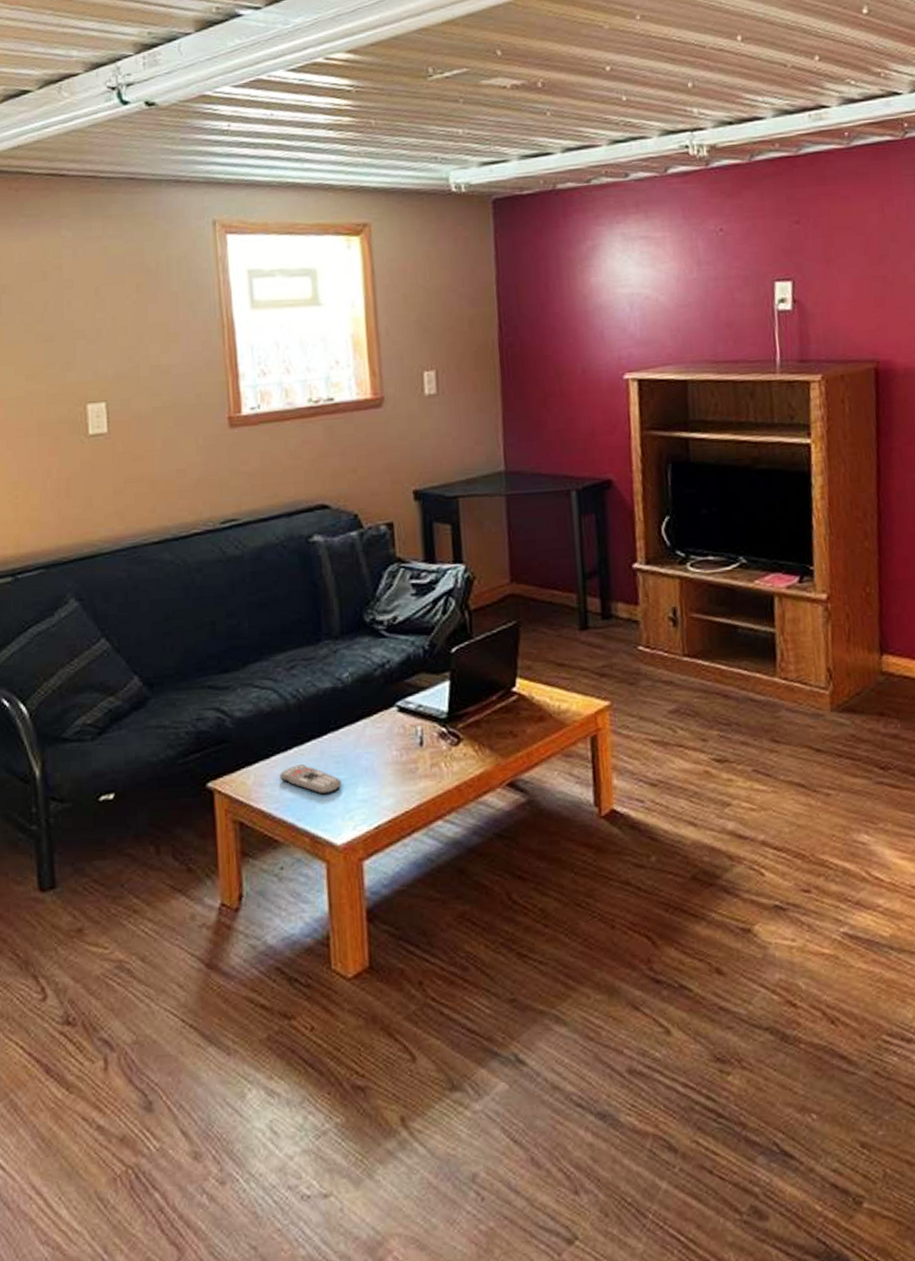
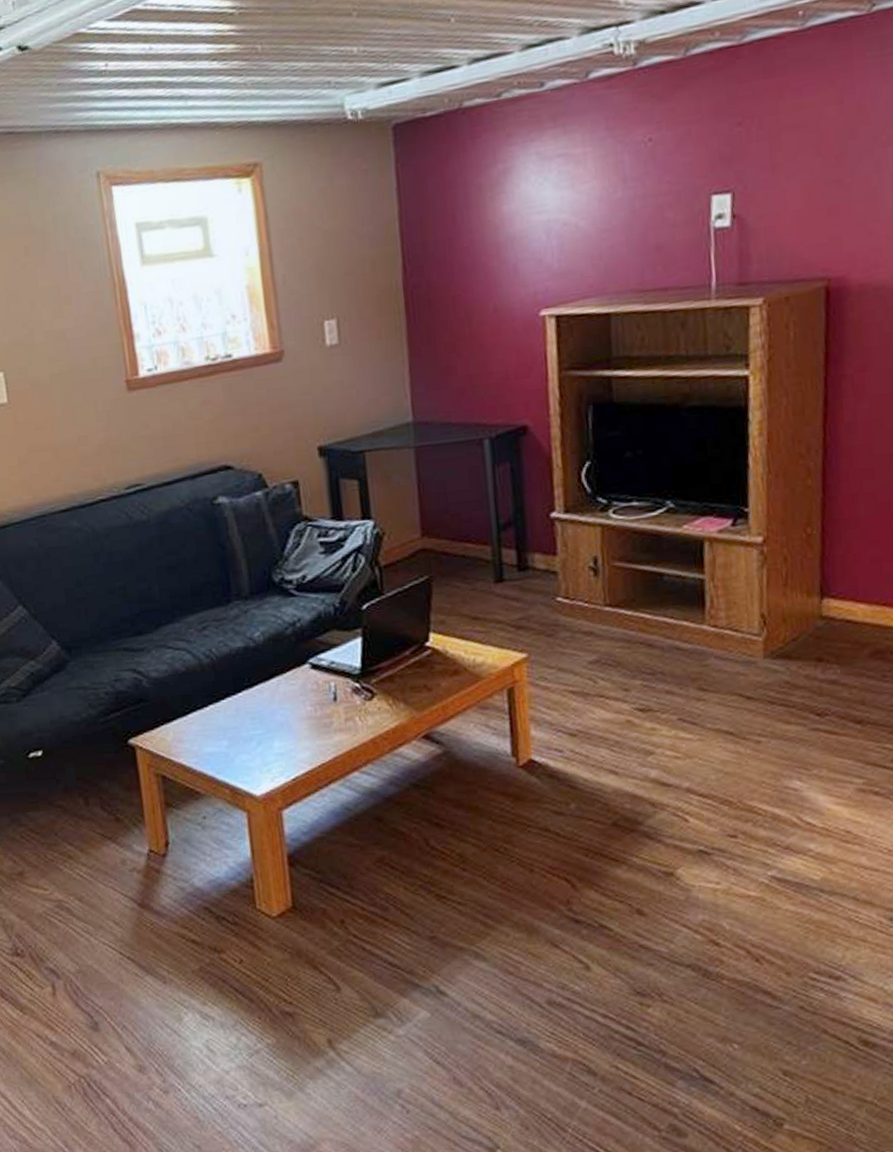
remote control: present [279,765,342,795] -> none [197,721,258,749]

